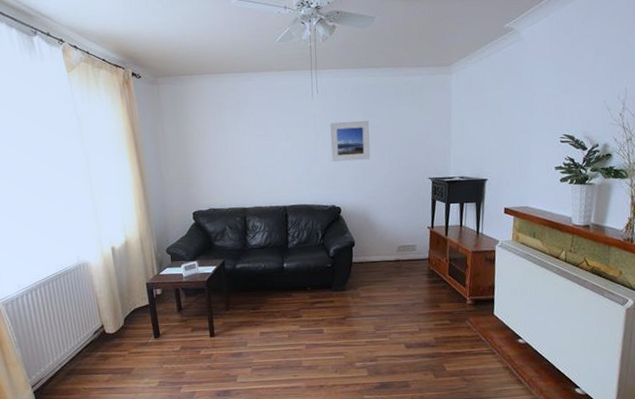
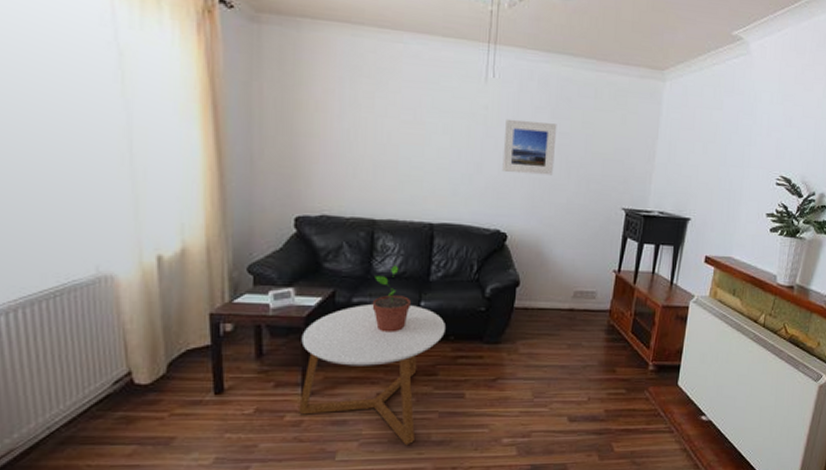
coffee table: none [205,267,304,370] -> present [299,304,445,446]
potted plant: none [250,239,277,288] -> present [372,265,411,332]

